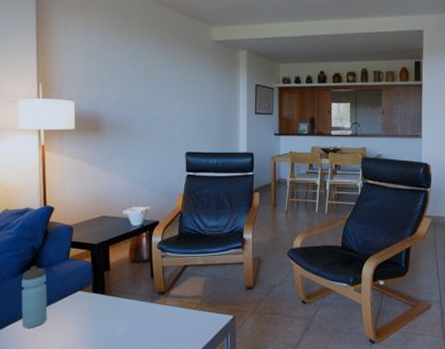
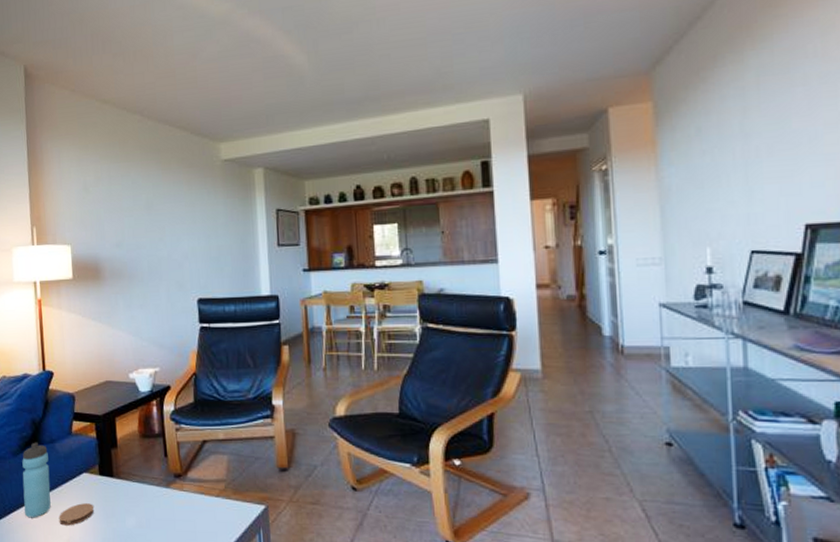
coaster: none [54,316,86,334] -> present [58,503,94,526]

